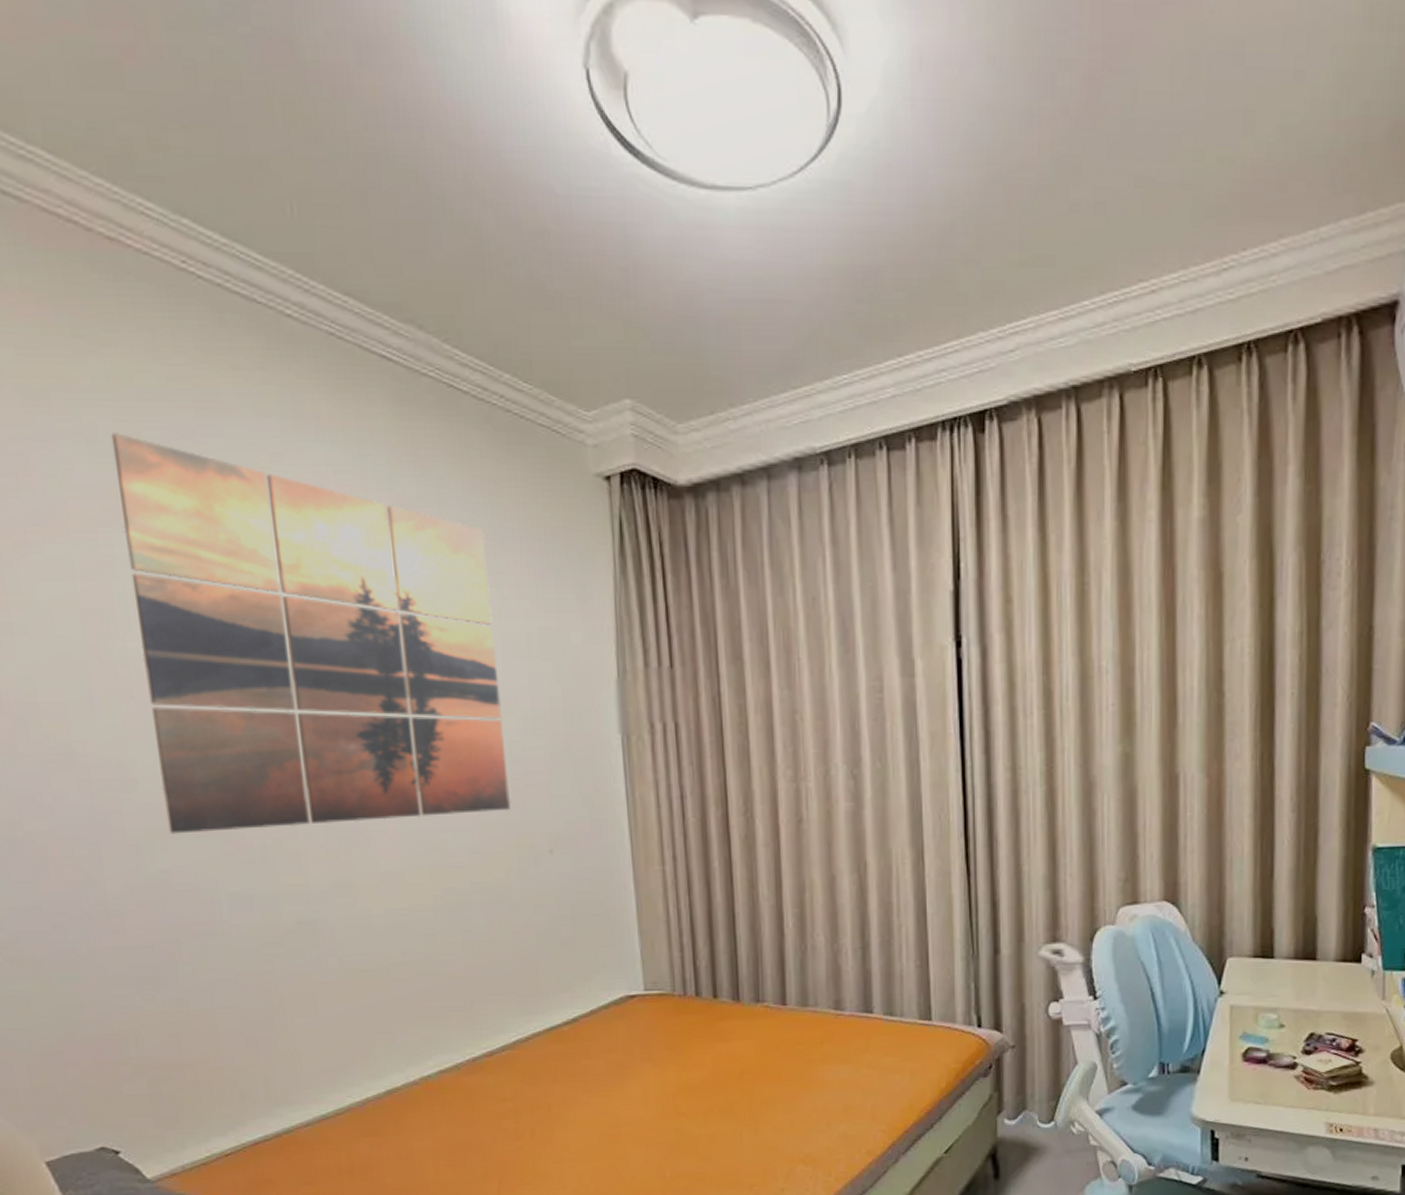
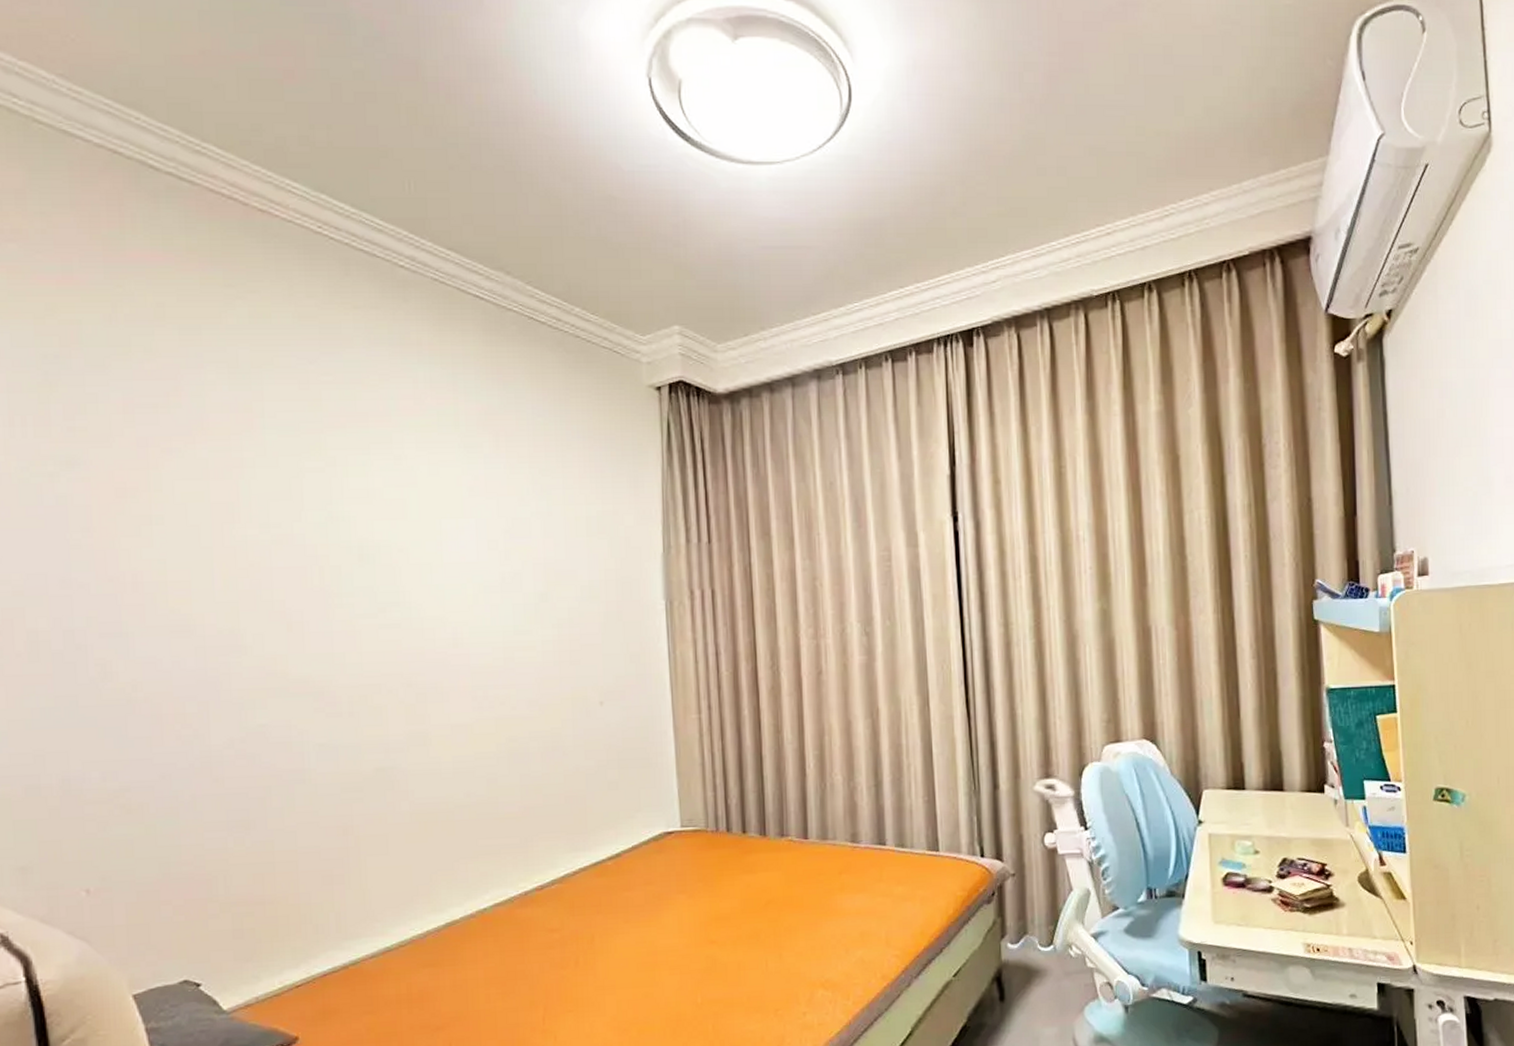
wall art: present [111,433,511,834] -> none [249,360,568,693]

